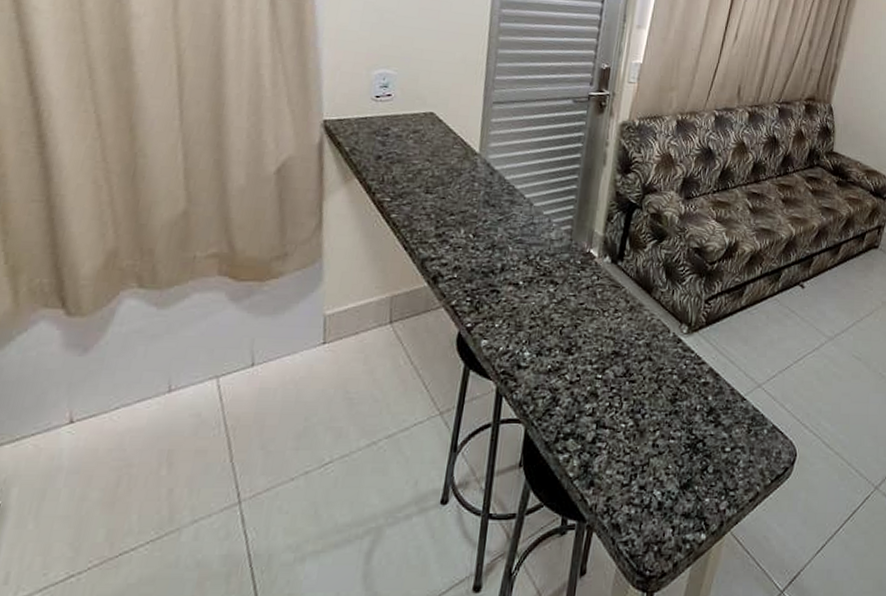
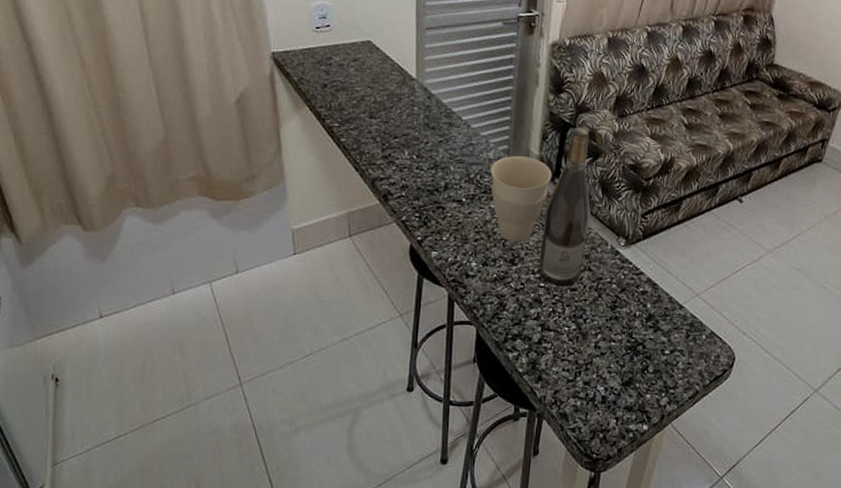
cup: none [550,237,616,330] -> present [490,156,552,242]
wine bottle: none [596,209,656,378] -> present [538,128,592,286]

